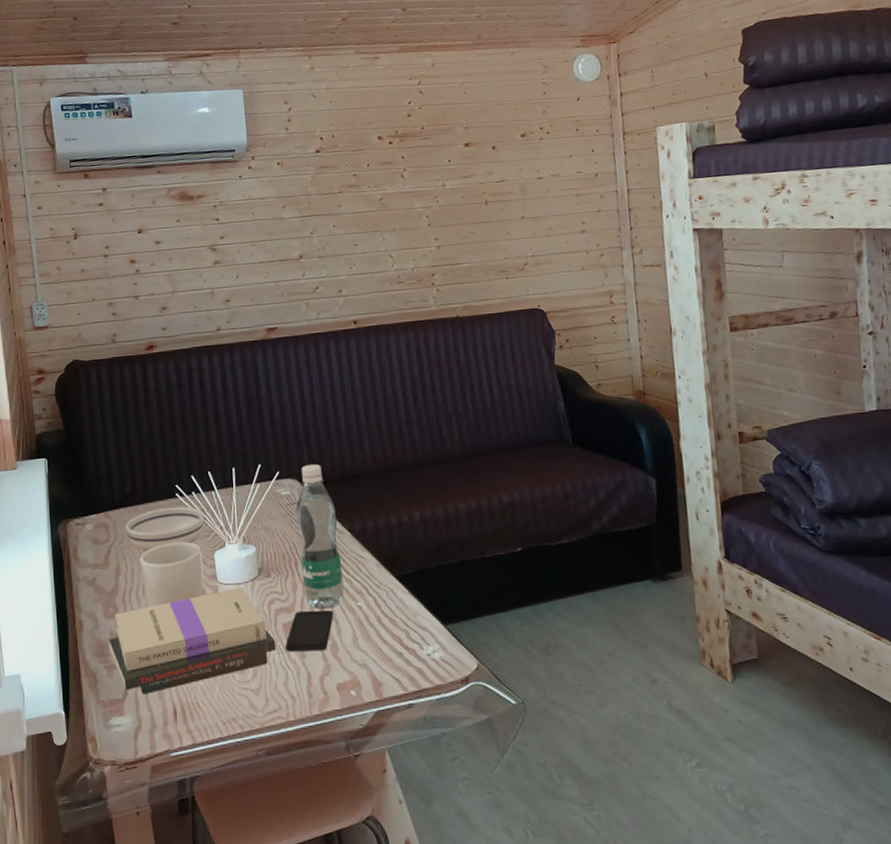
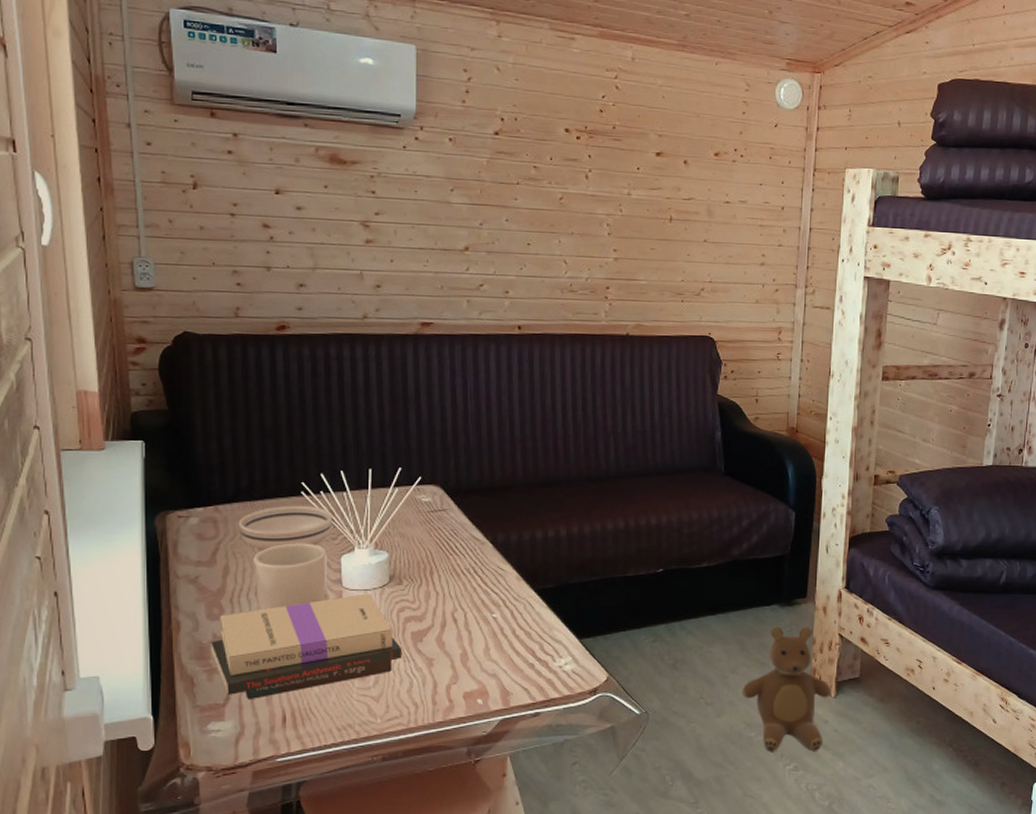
mobile phone: present [285,609,334,652] -> none [413,620,467,661]
bottle: present [295,464,344,610] -> none [436,471,481,620]
teddy bear: none [623,603,728,746] -> present [742,626,832,752]

